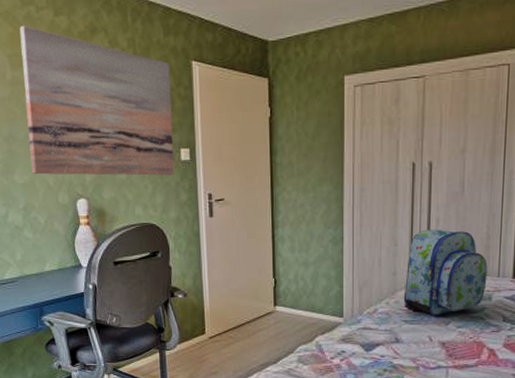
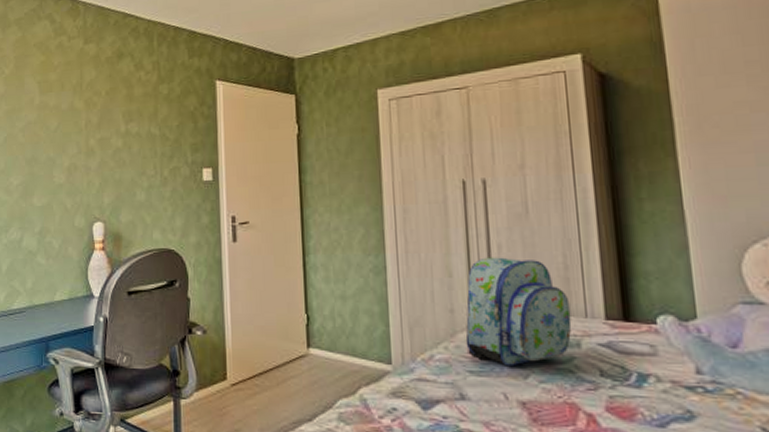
wall art: present [19,26,174,176] -> none [50,54,195,197]

